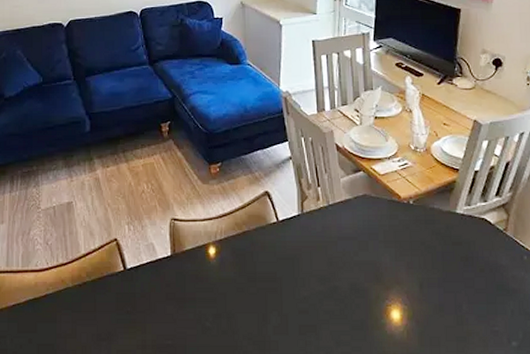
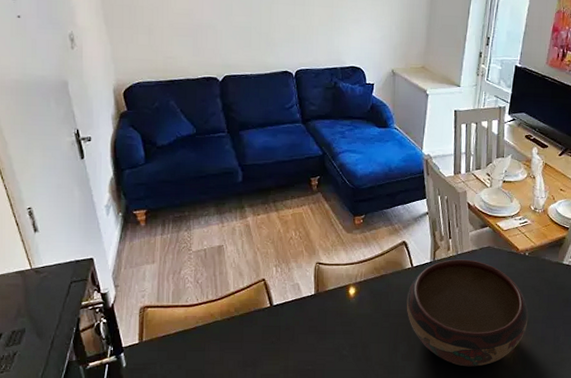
decorative bowl: none [274,211,421,342] -> present [406,259,529,367]

